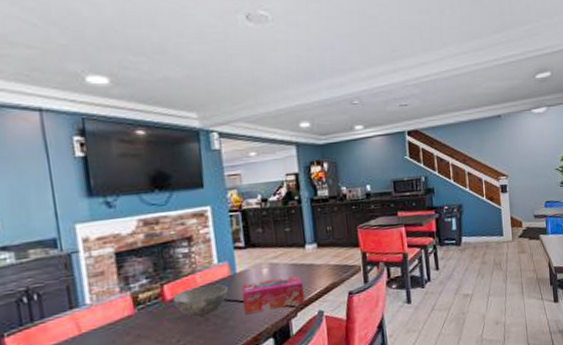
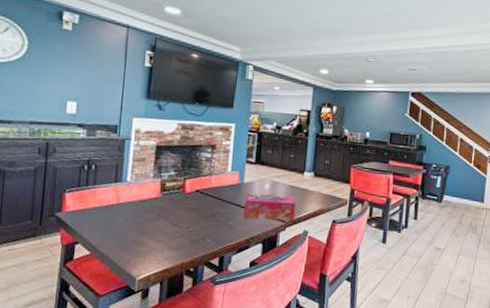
bowl: present [172,284,228,318] -> none [190,187,234,212]

